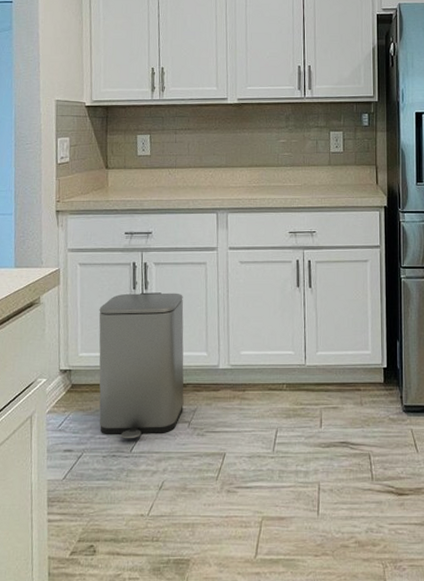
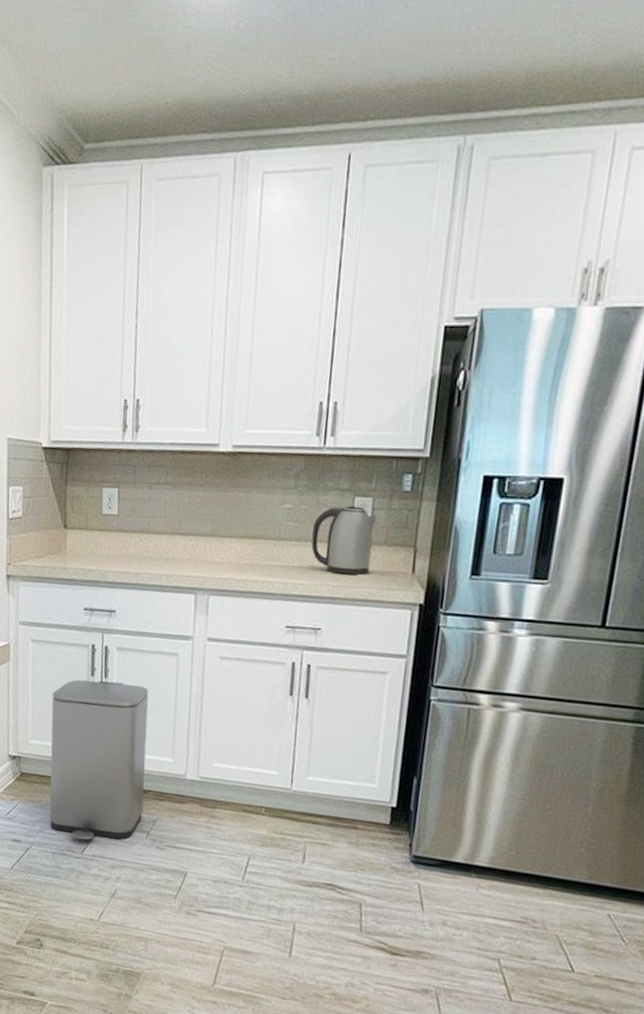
kettle: none [301,138,347,189] -> present [311,505,377,576]

